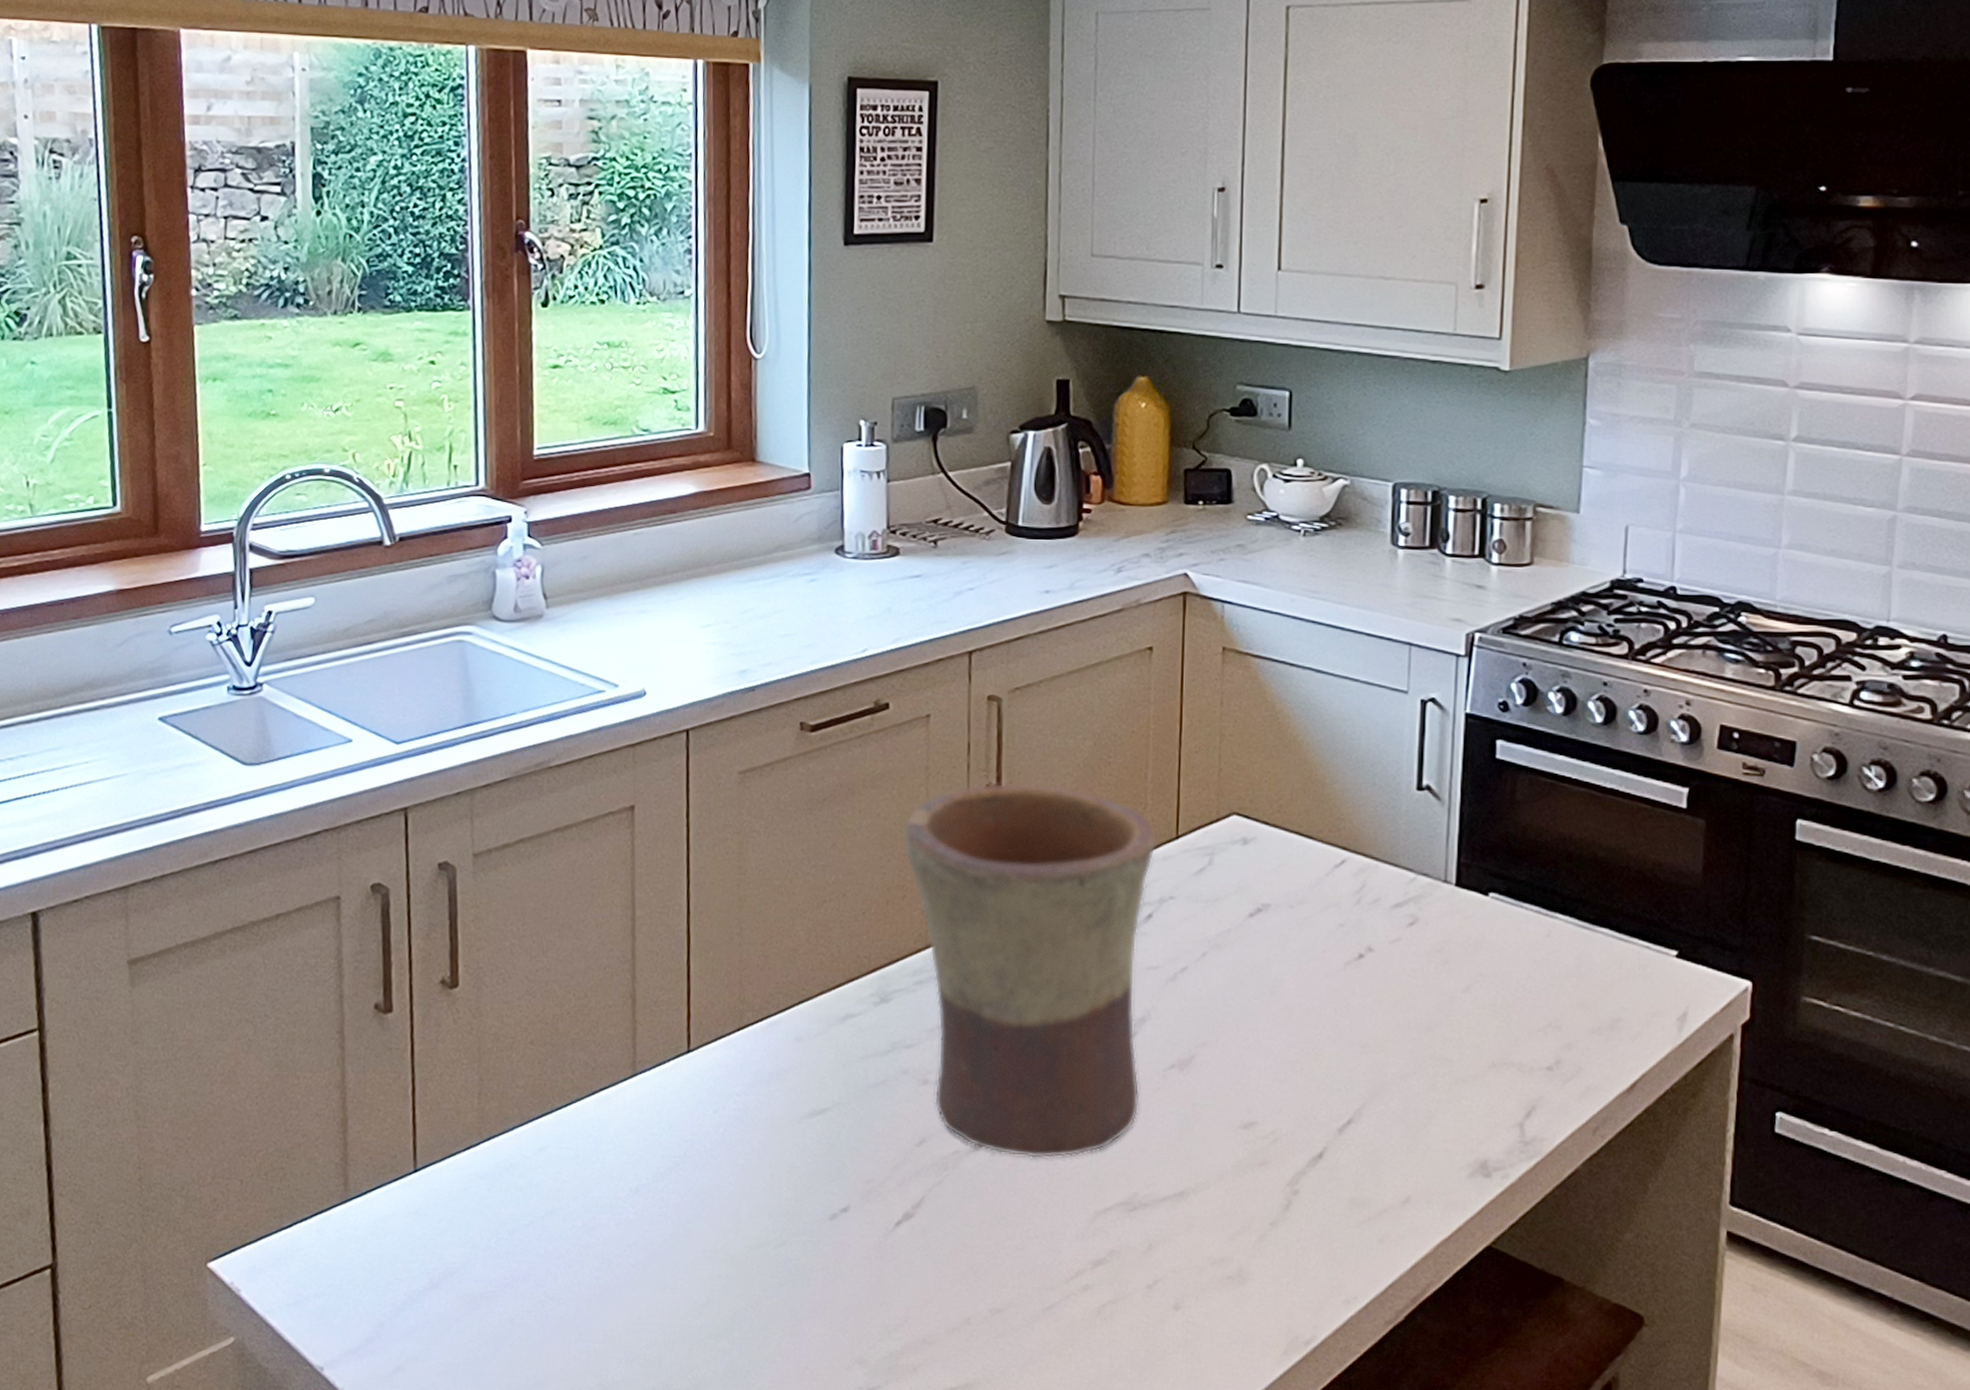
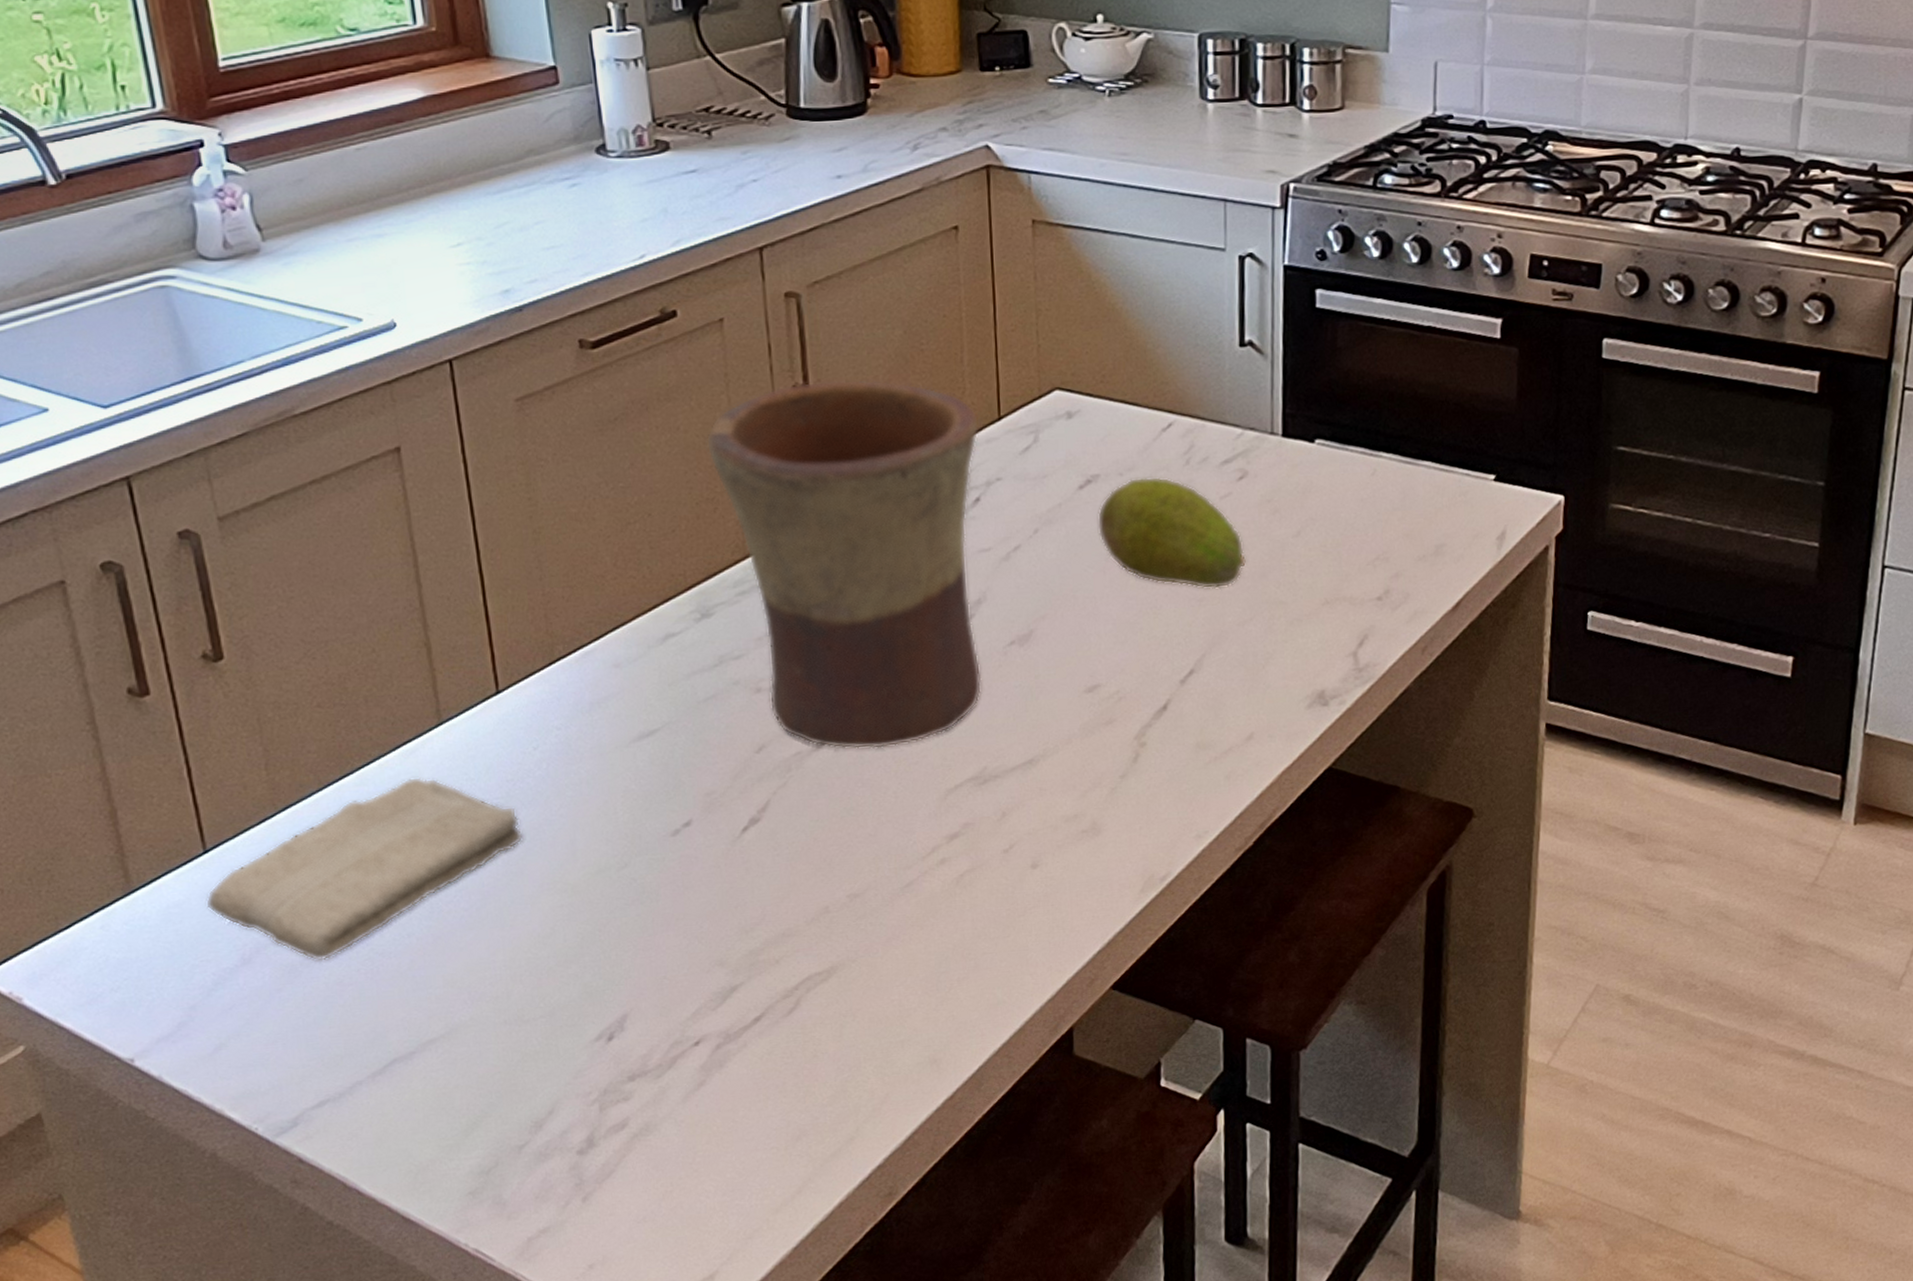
washcloth: none [408,1124,694,1297] -> present [206,776,524,961]
fruit: none [1264,911,1413,1037] -> present [1097,476,1247,589]

